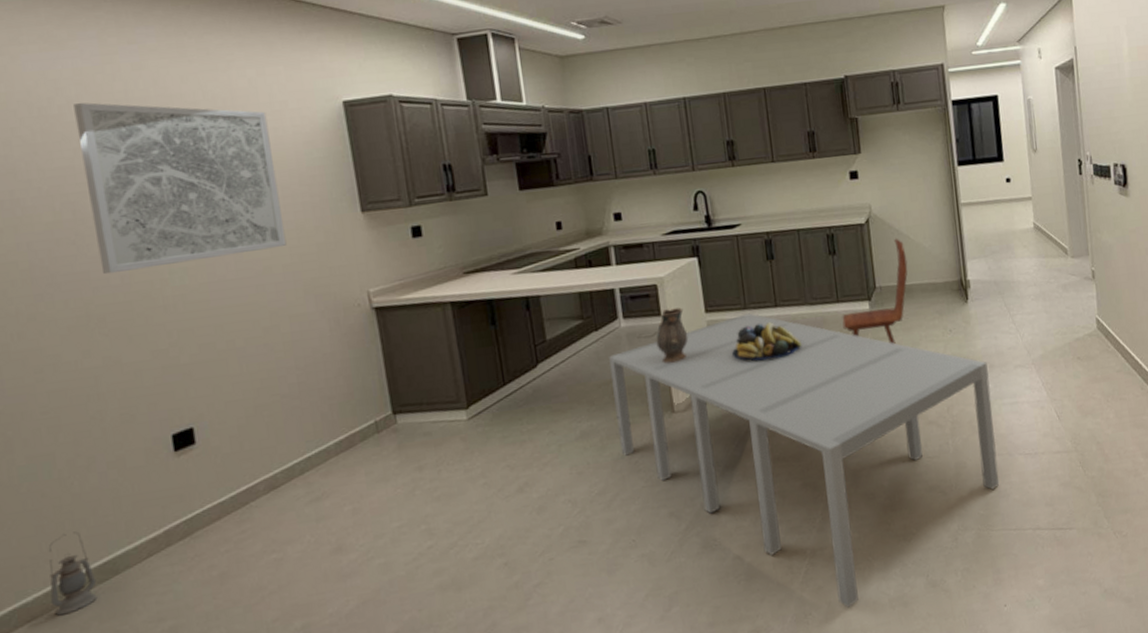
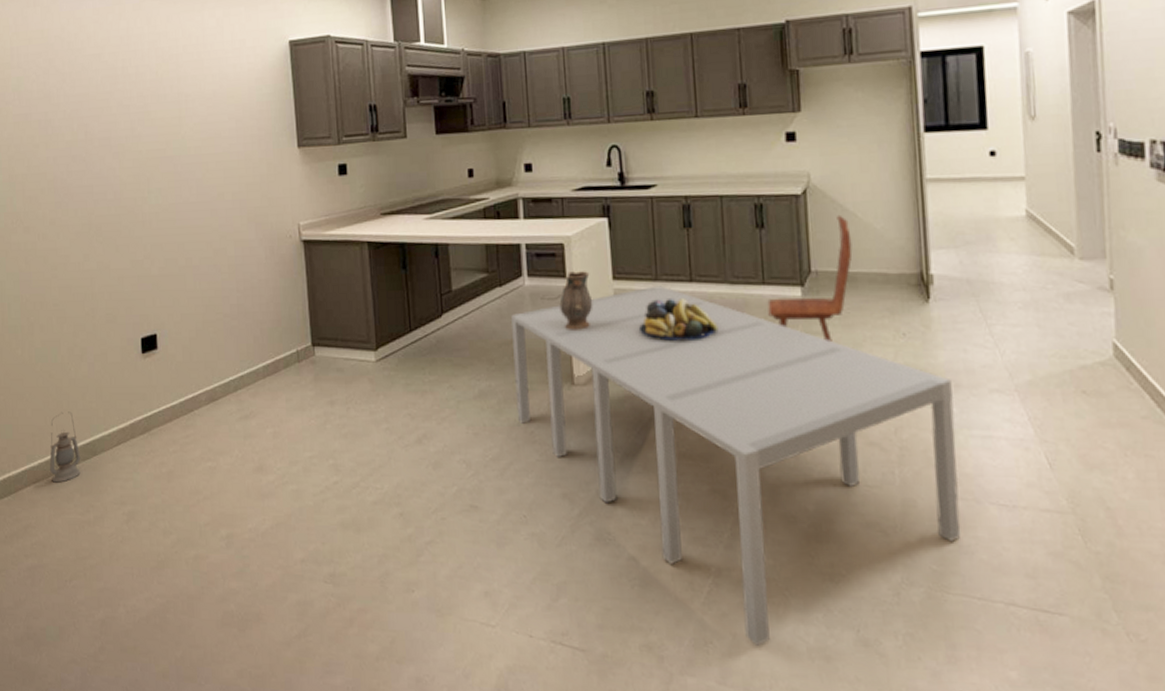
wall art: present [73,102,287,275] -> none [91,38,237,190]

